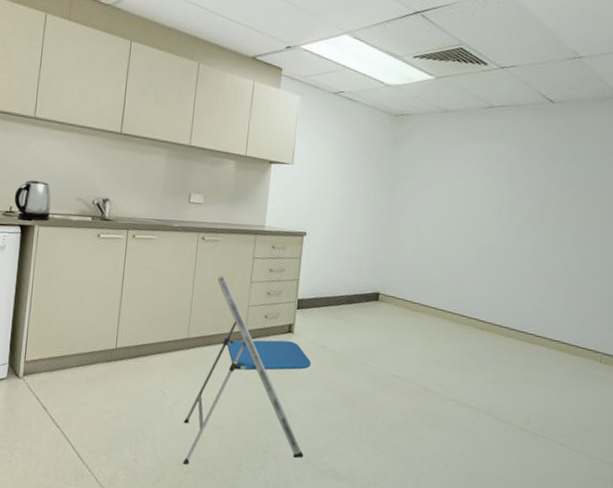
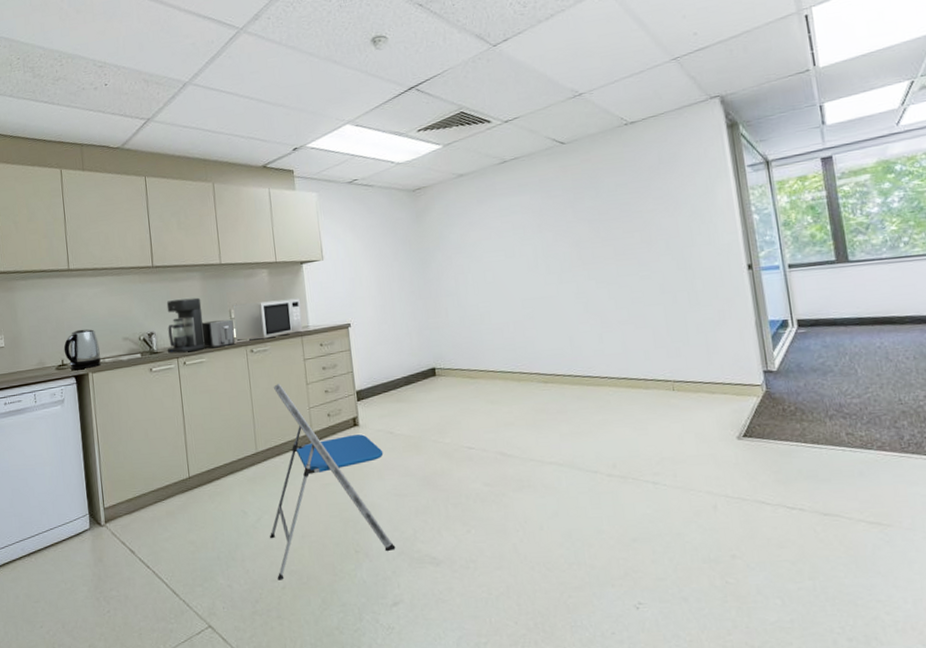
coffee maker: none [118,171,163,227] -> present [166,297,205,354]
toaster: none [156,199,191,229] -> present [201,319,235,349]
microwave: none [190,189,261,230] -> present [232,298,303,341]

